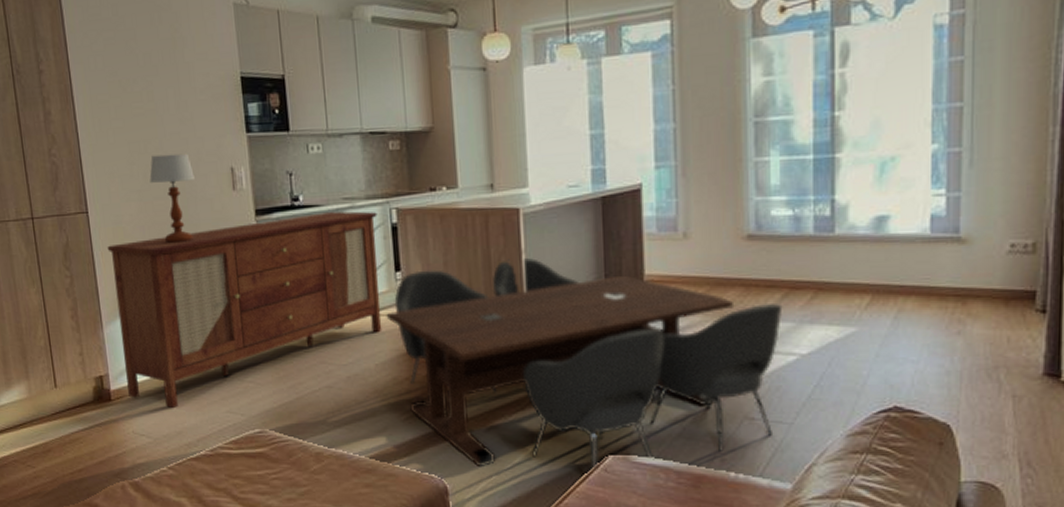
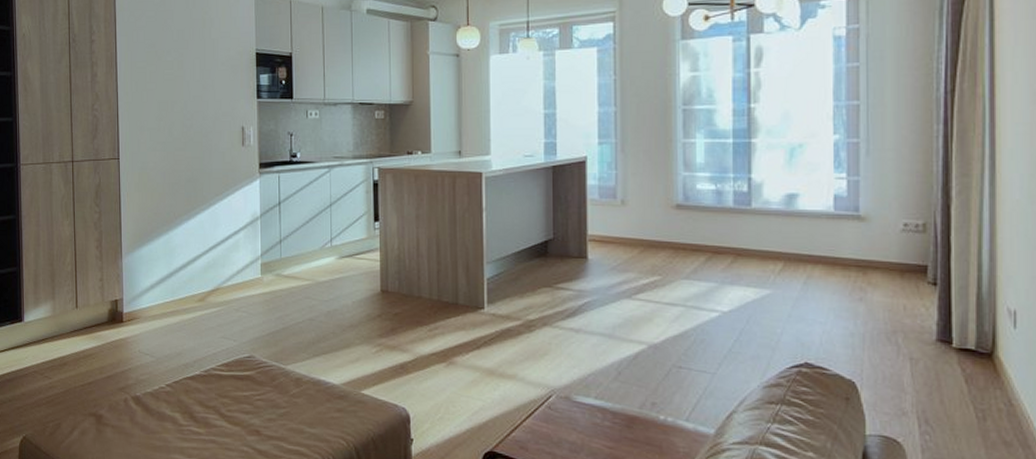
sideboard: present [107,211,382,408] -> none [133,168,362,331]
table lamp: present [149,153,195,244] -> none [173,113,211,189]
dining table: present [386,258,783,470] -> none [364,215,707,407]

